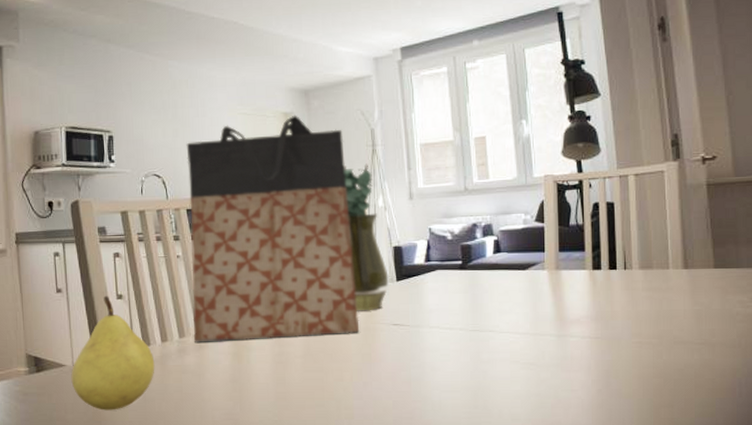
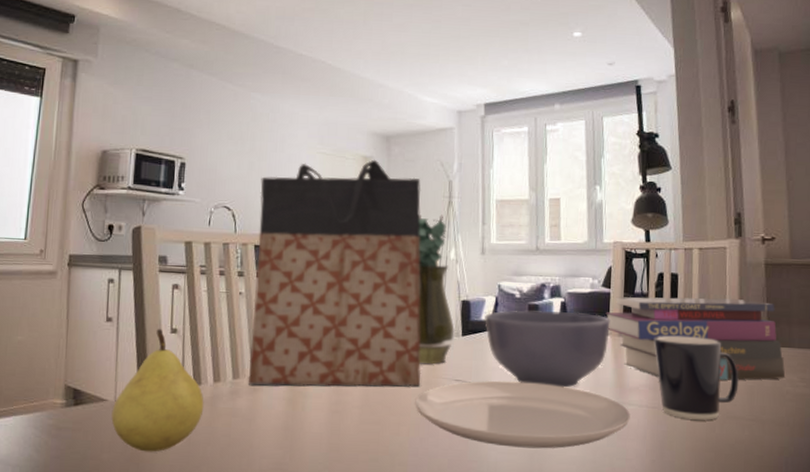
plate: none [355,321,573,386] -> present [415,380,630,449]
bowl: none [418,249,546,325] -> present [485,310,610,388]
books: none [541,223,735,307] -> present [606,297,786,380]
mug: none [592,264,685,347] -> present [653,335,739,420]

